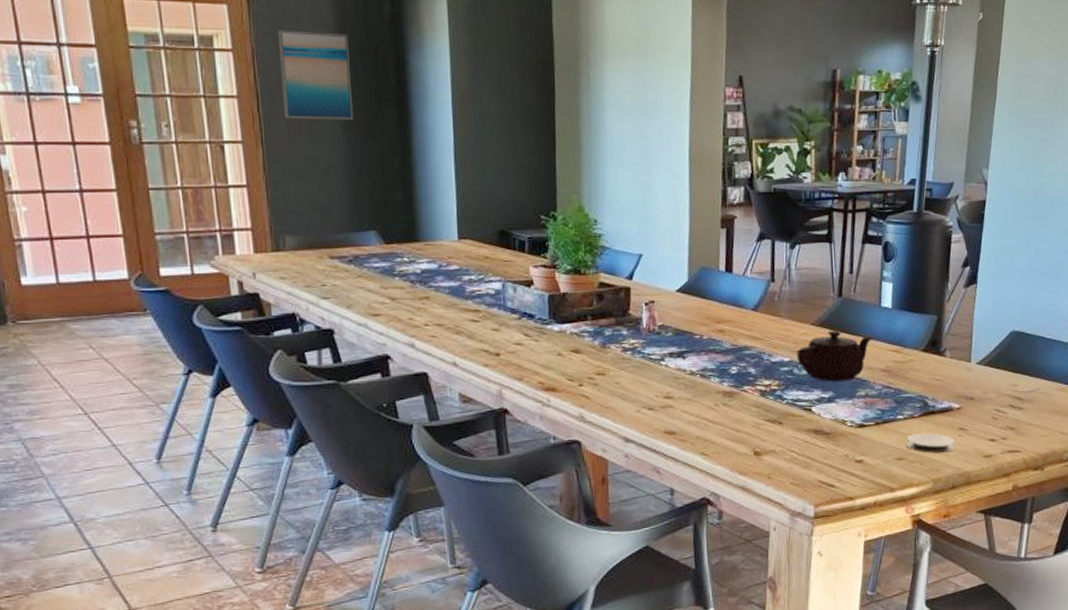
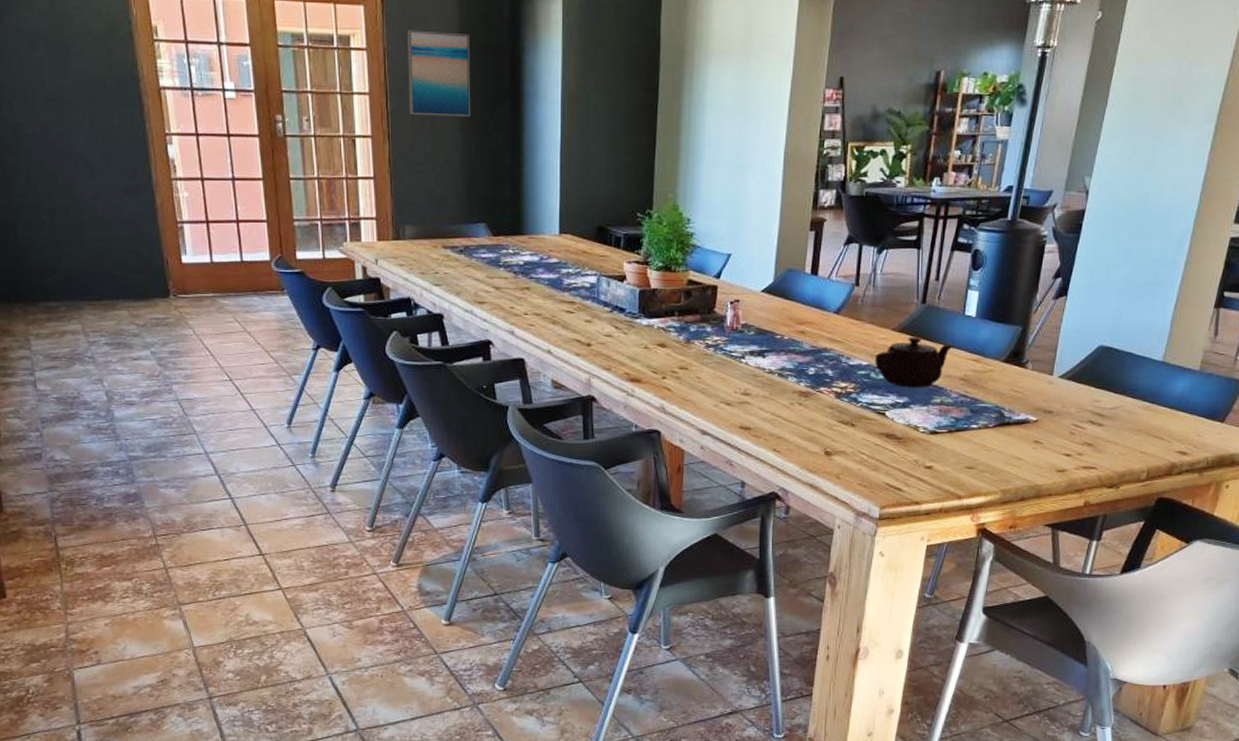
coaster: present [906,433,955,453] -> none [978,444,1028,464]

